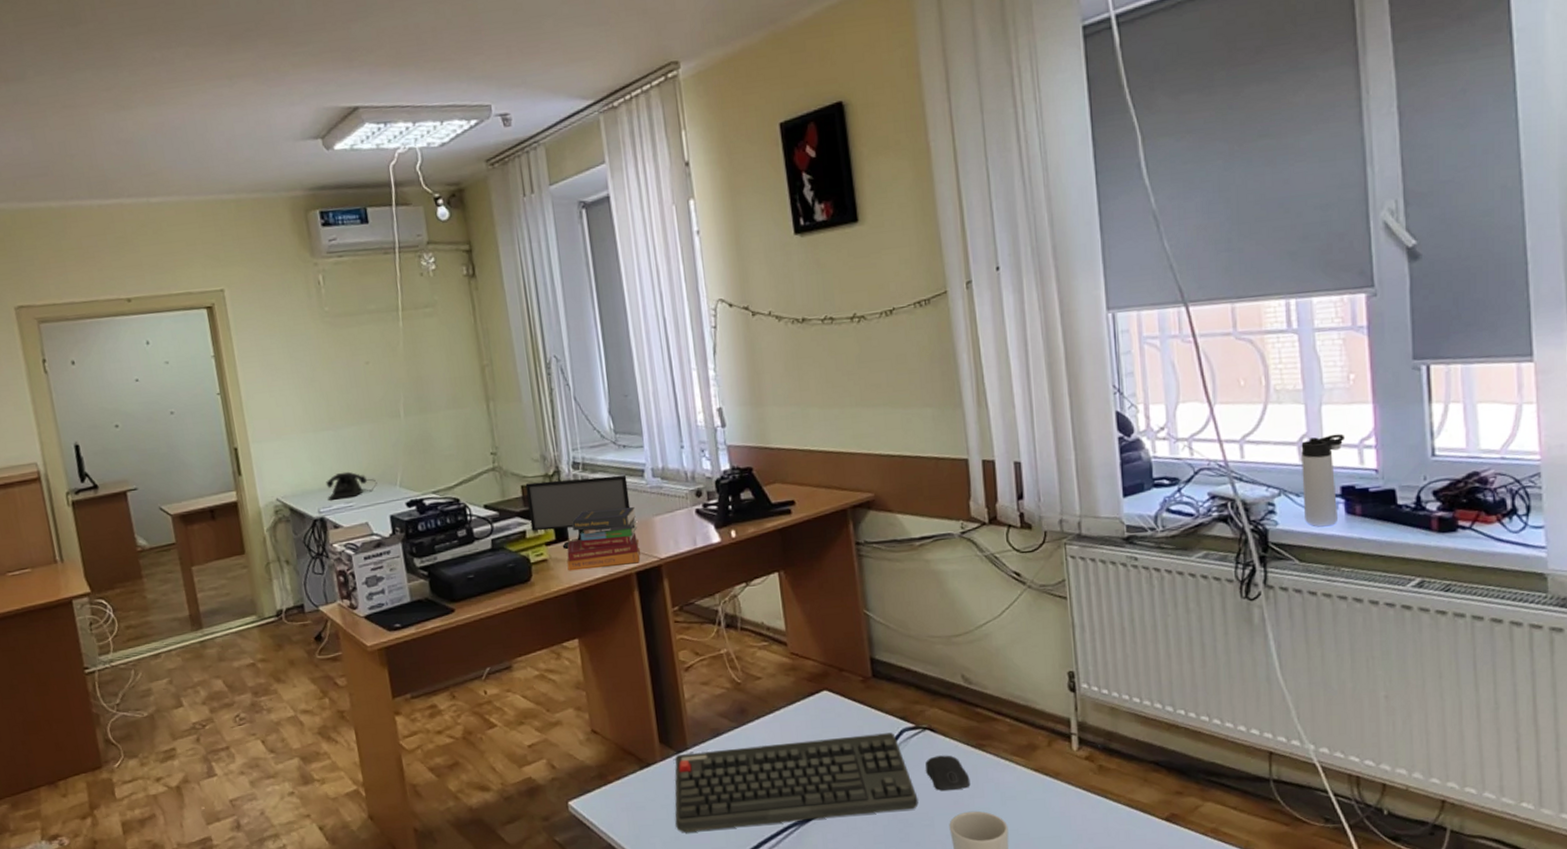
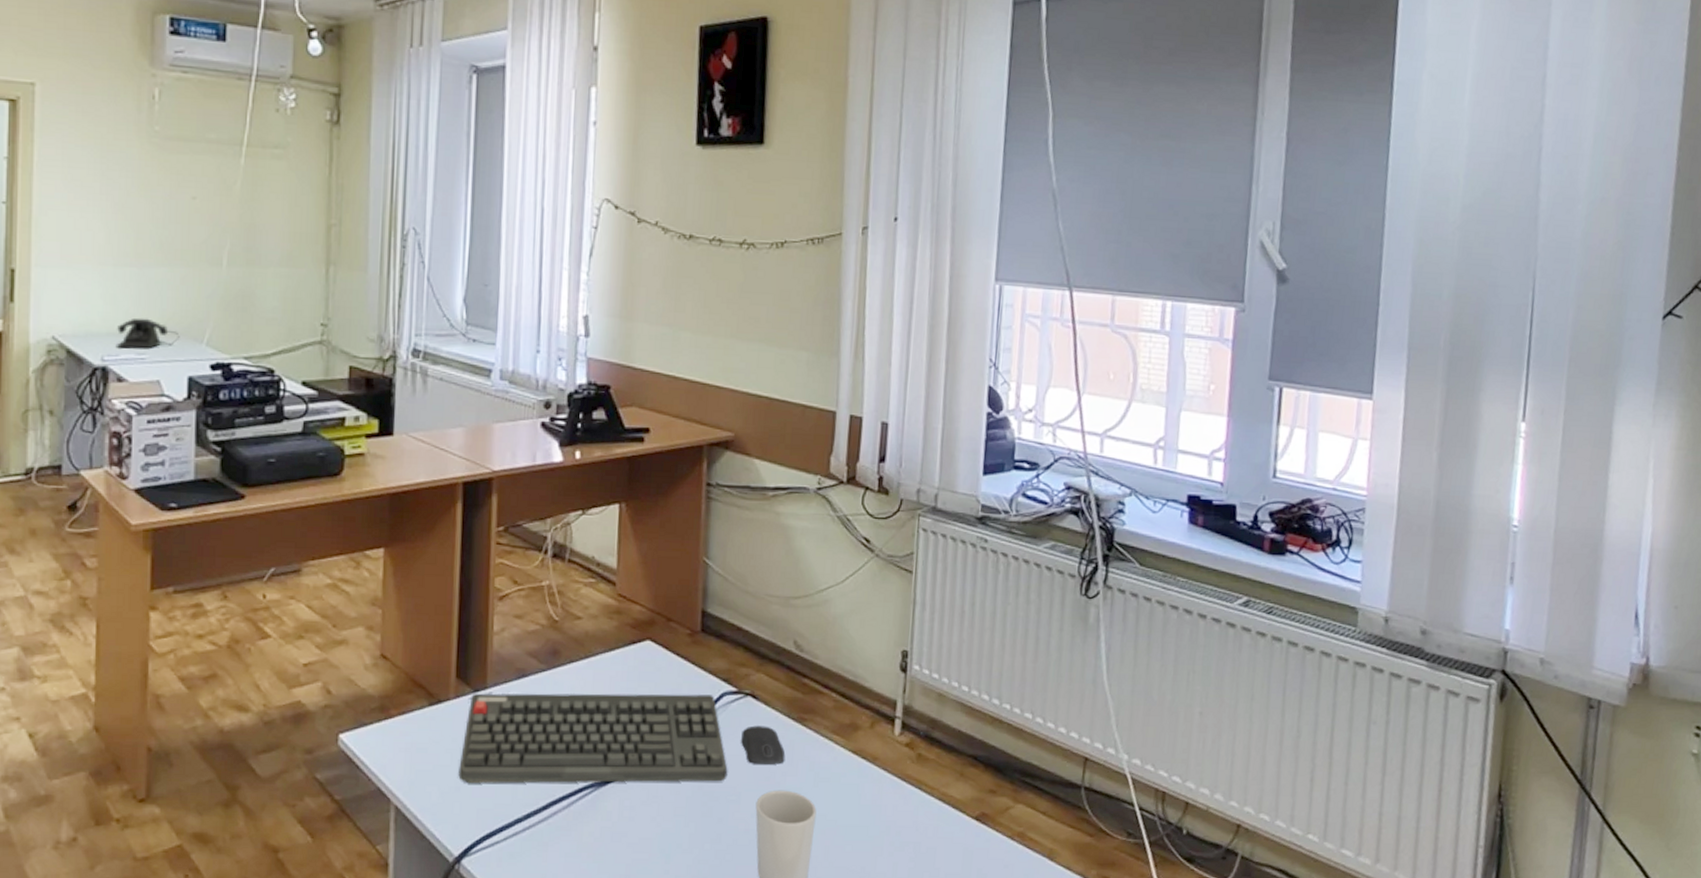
computer monitor: present [525,475,631,550] -> none [352,364,471,446]
books: present [566,507,640,571] -> none [386,405,474,472]
thermos bottle: present [1301,433,1346,527] -> none [1150,441,1199,533]

